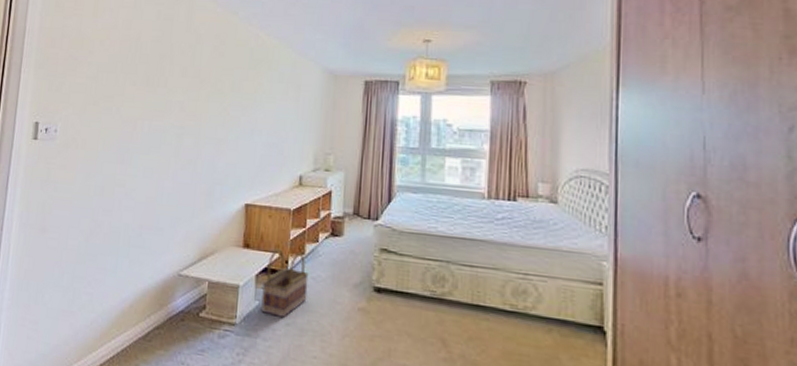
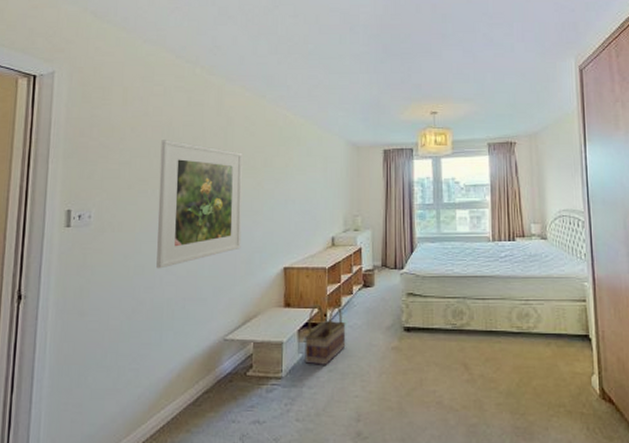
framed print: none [116,55,210,192] -> present [156,140,243,269]

